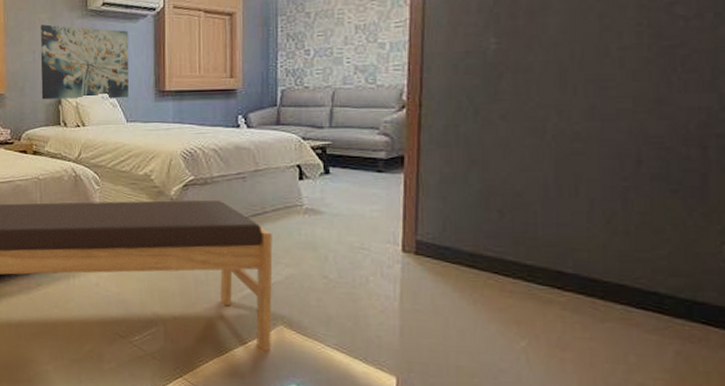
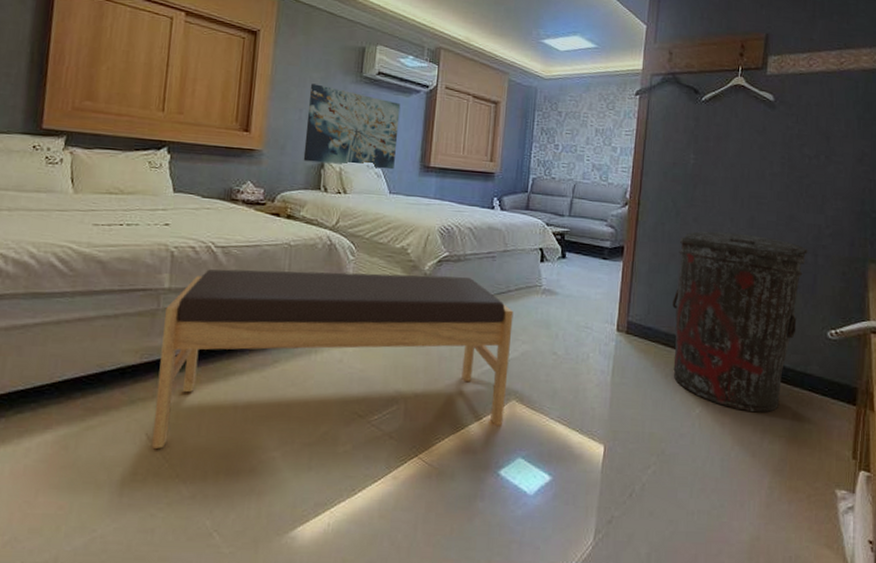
trash can: none [477,128,690,349] -> present [672,231,808,413]

